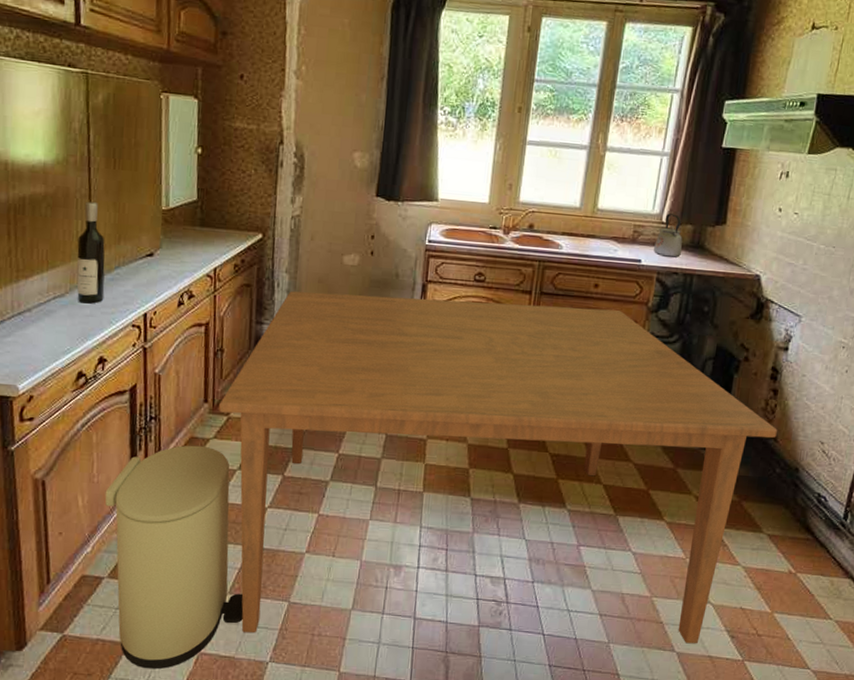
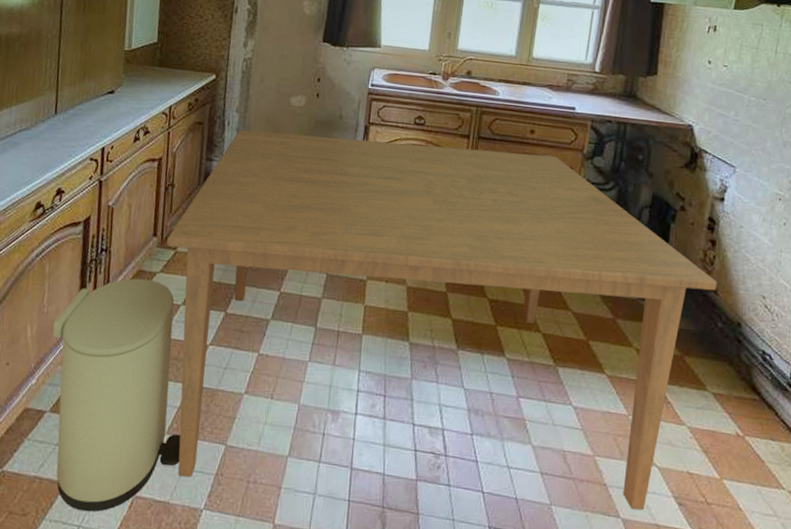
bottle: present [76,201,105,304] -> none [41,41,71,137]
kettle: present [653,213,683,259] -> none [586,63,615,107]

